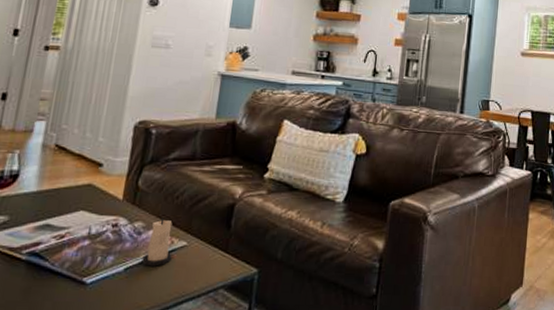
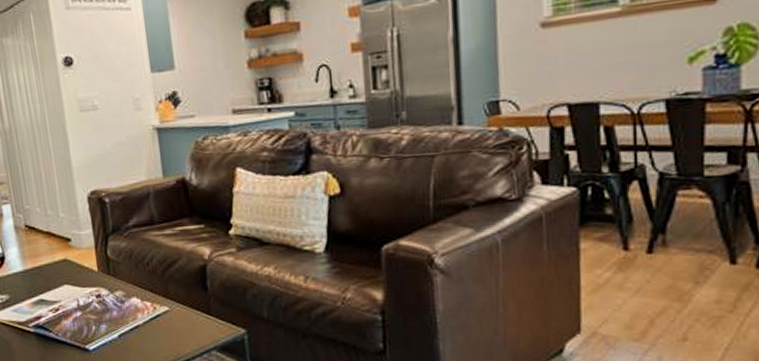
candle: present [142,217,173,266] -> none [131,285,159,332]

